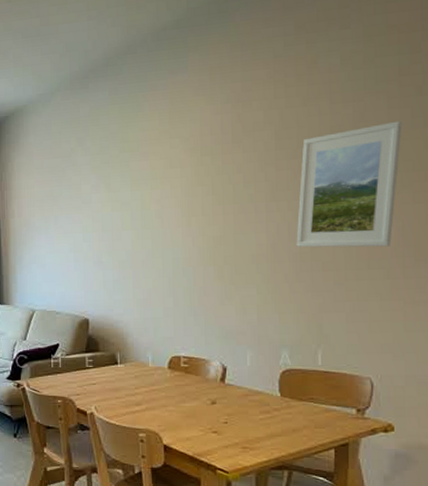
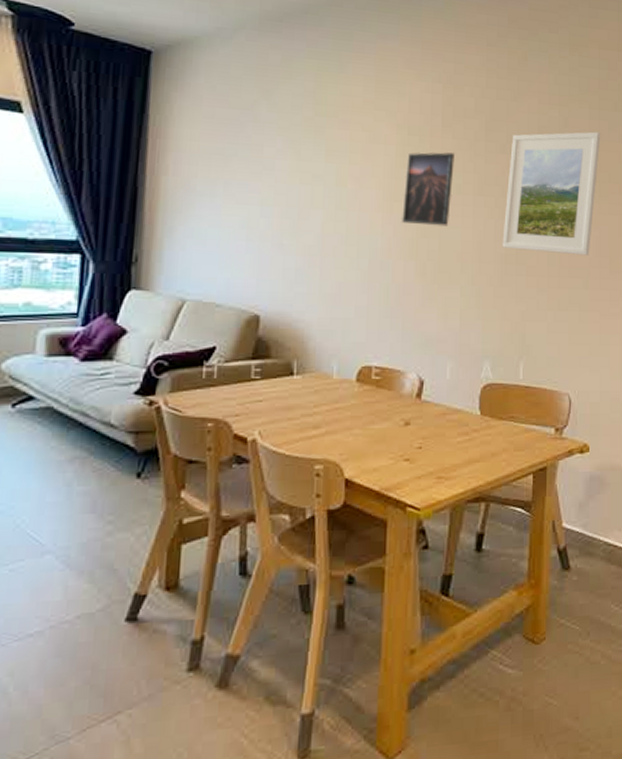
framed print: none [198,166,246,234] -> present [401,152,455,227]

